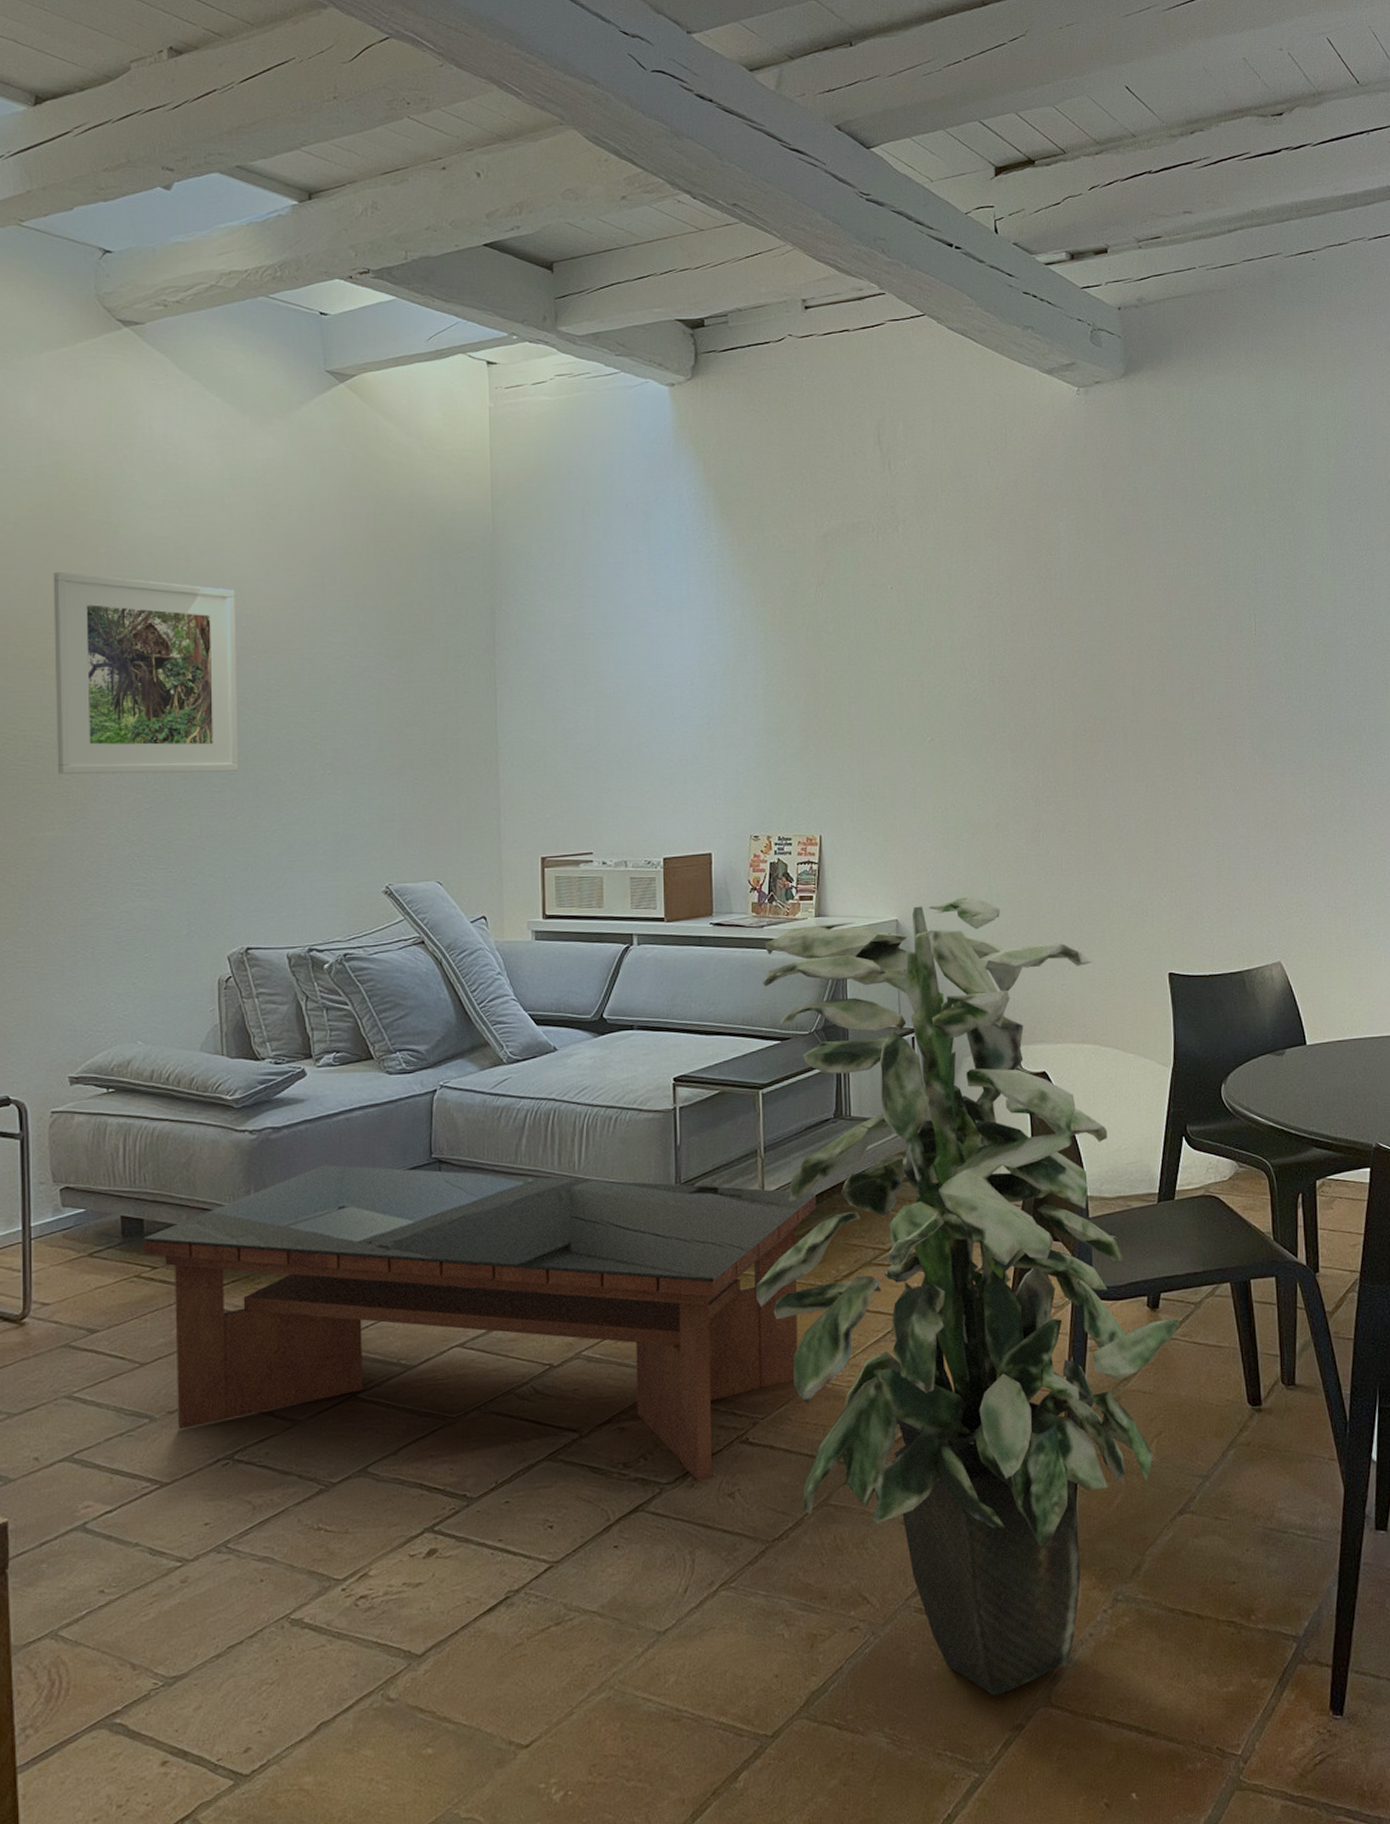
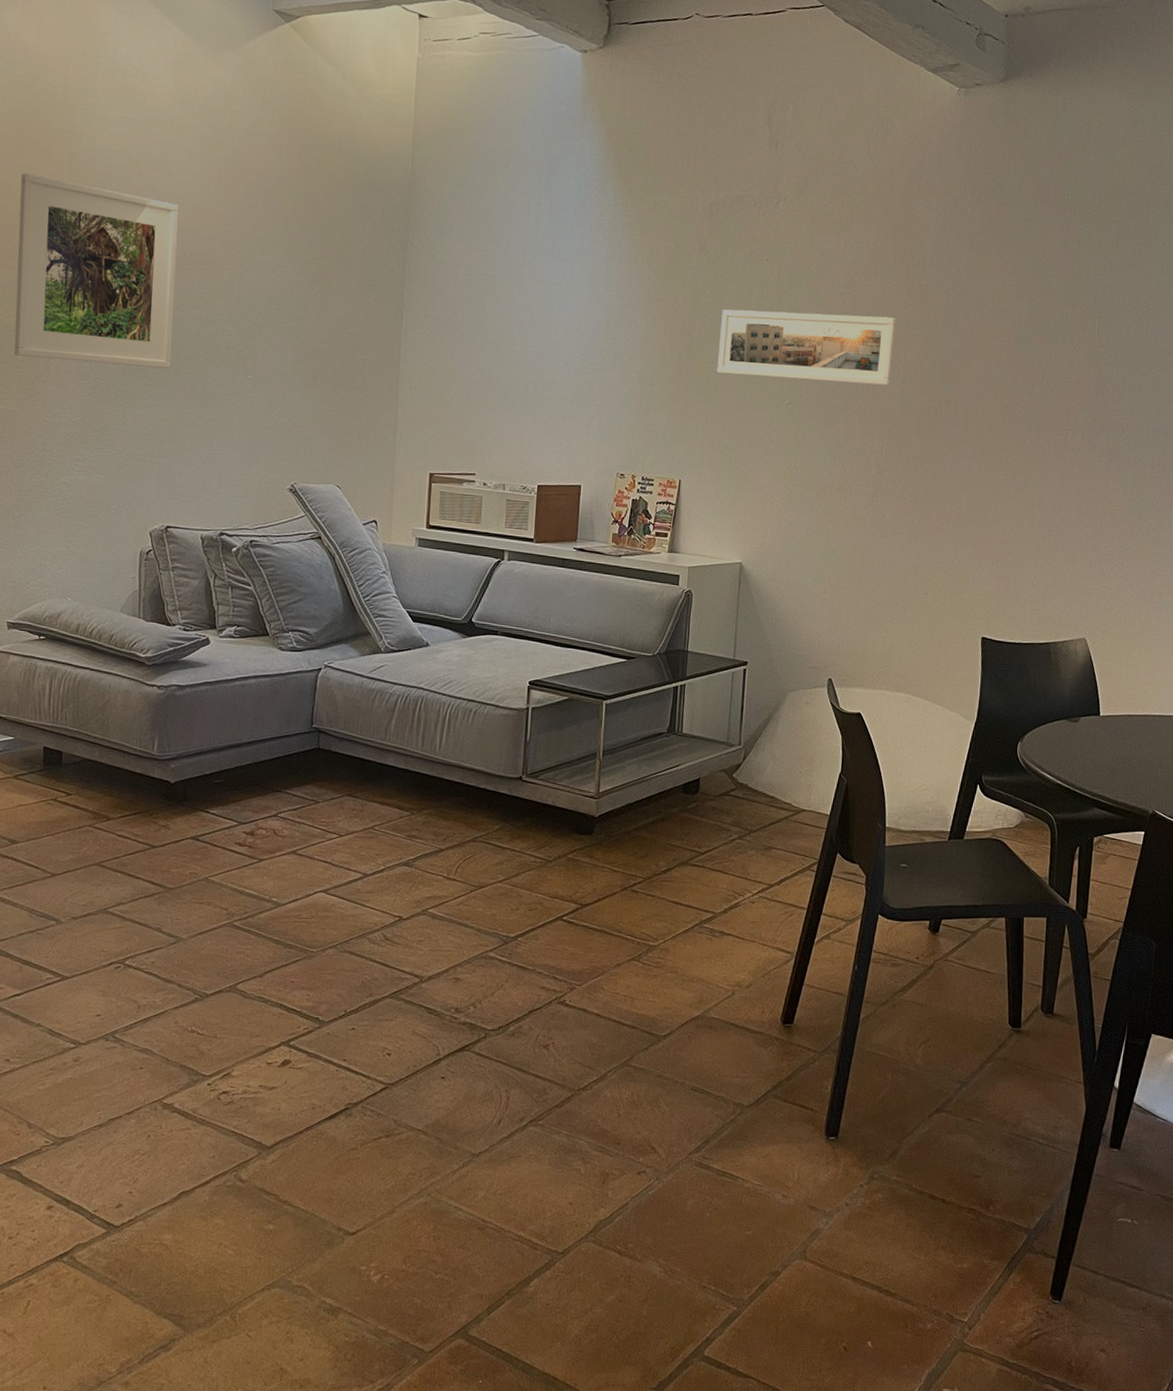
coffee table: present [144,1164,816,1482] -> none [61,723,644,1032]
indoor plant: present [755,897,1180,1696] -> none [583,548,956,1244]
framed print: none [848,636,1040,716] -> present [716,309,897,386]

